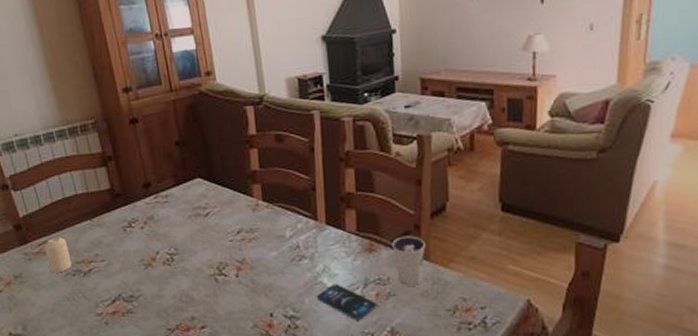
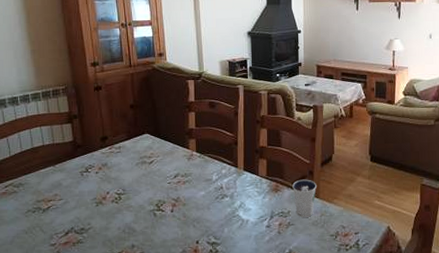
candle: present [44,236,72,273] -> none [10,179,33,211]
smartphone: present [316,283,376,321] -> none [233,216,279,245]

